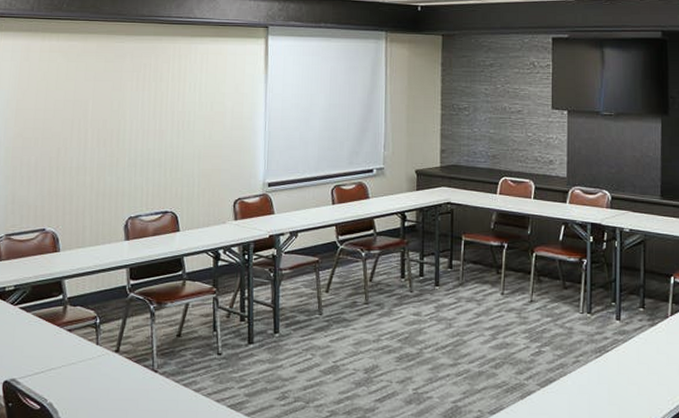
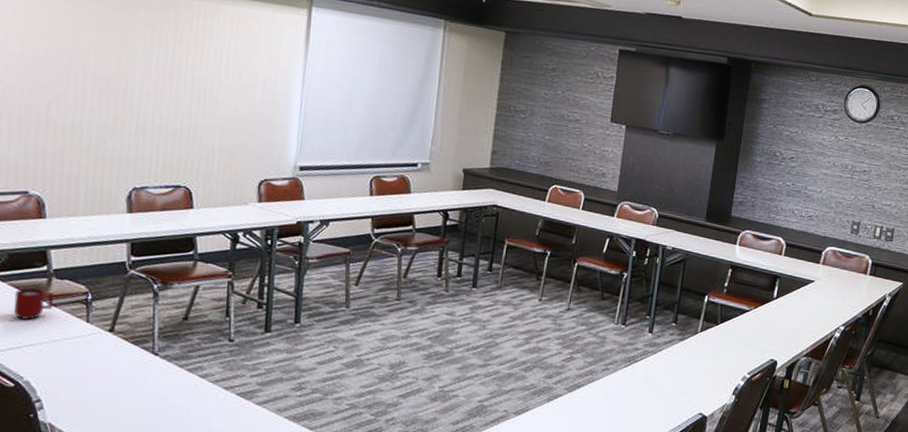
mug: none [37,316,69,346] -> present [13,288,54,320]

